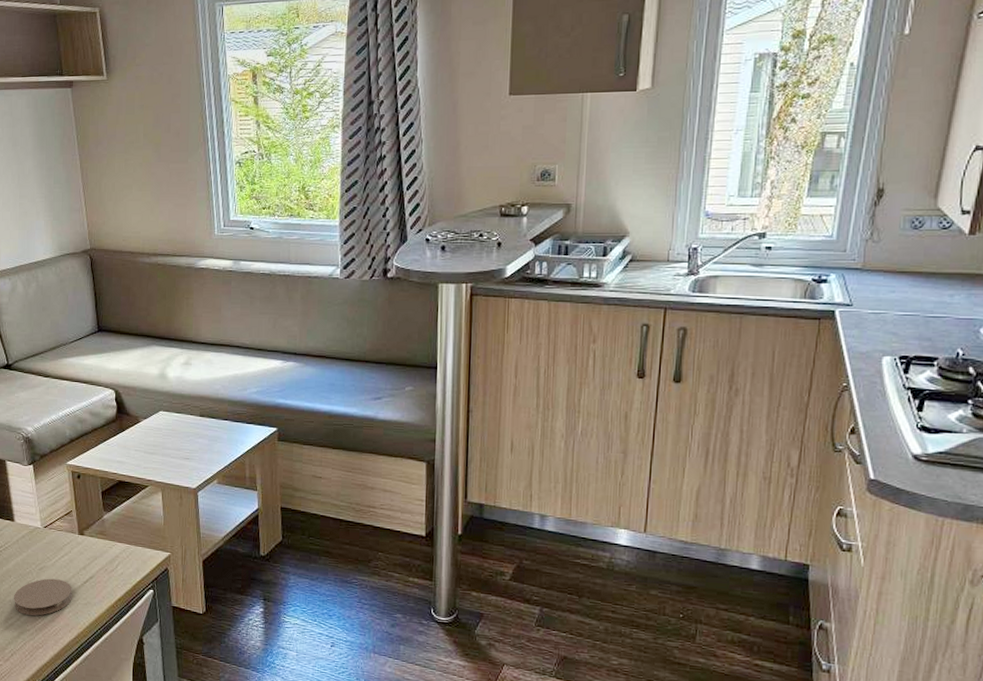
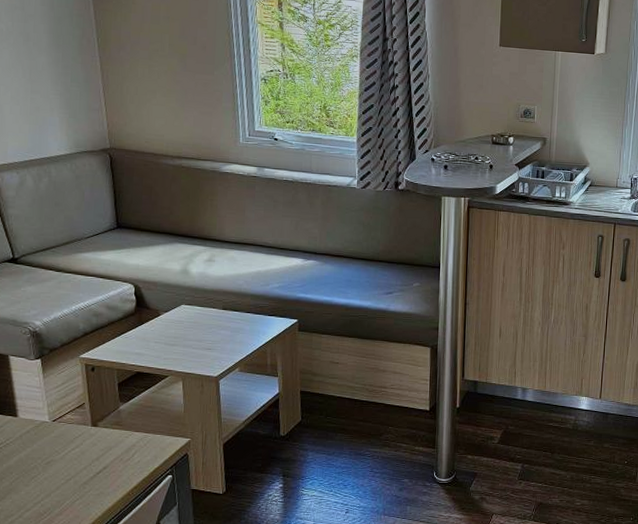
coaster: present [13,578,72,616] -> none [14,472,83,511]

